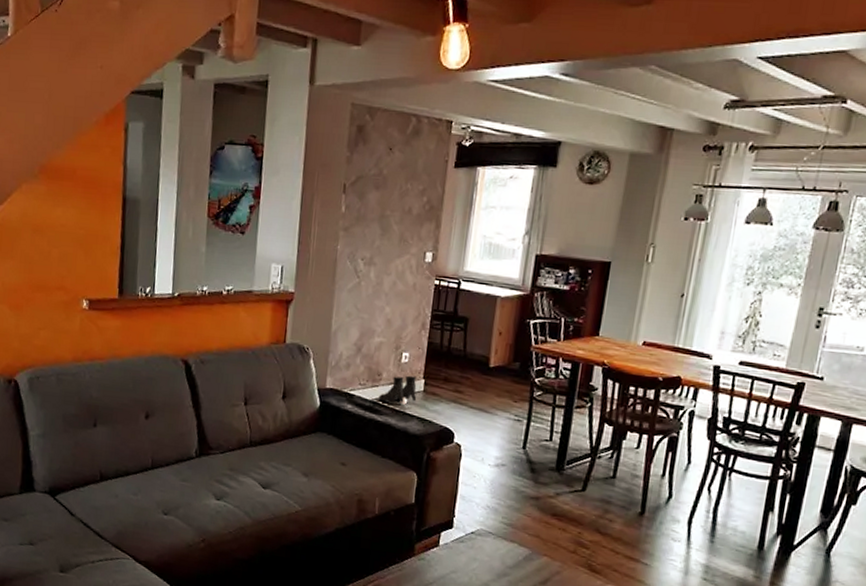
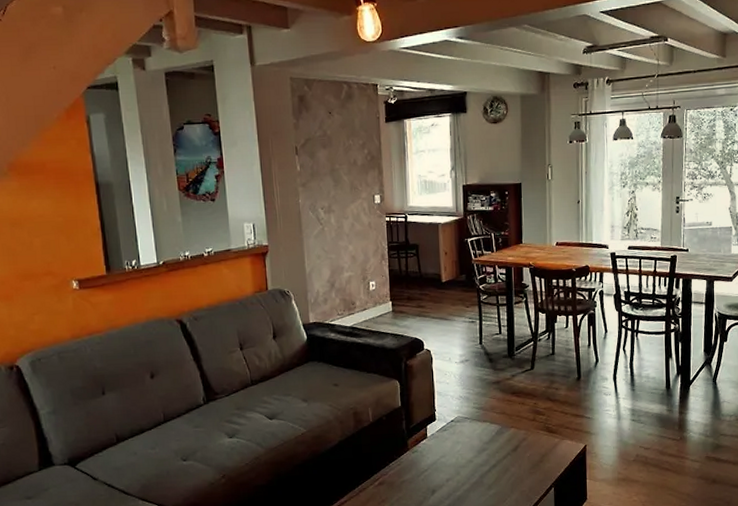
boots: present [378,375,417,405] -> none [356,300,388,325]

